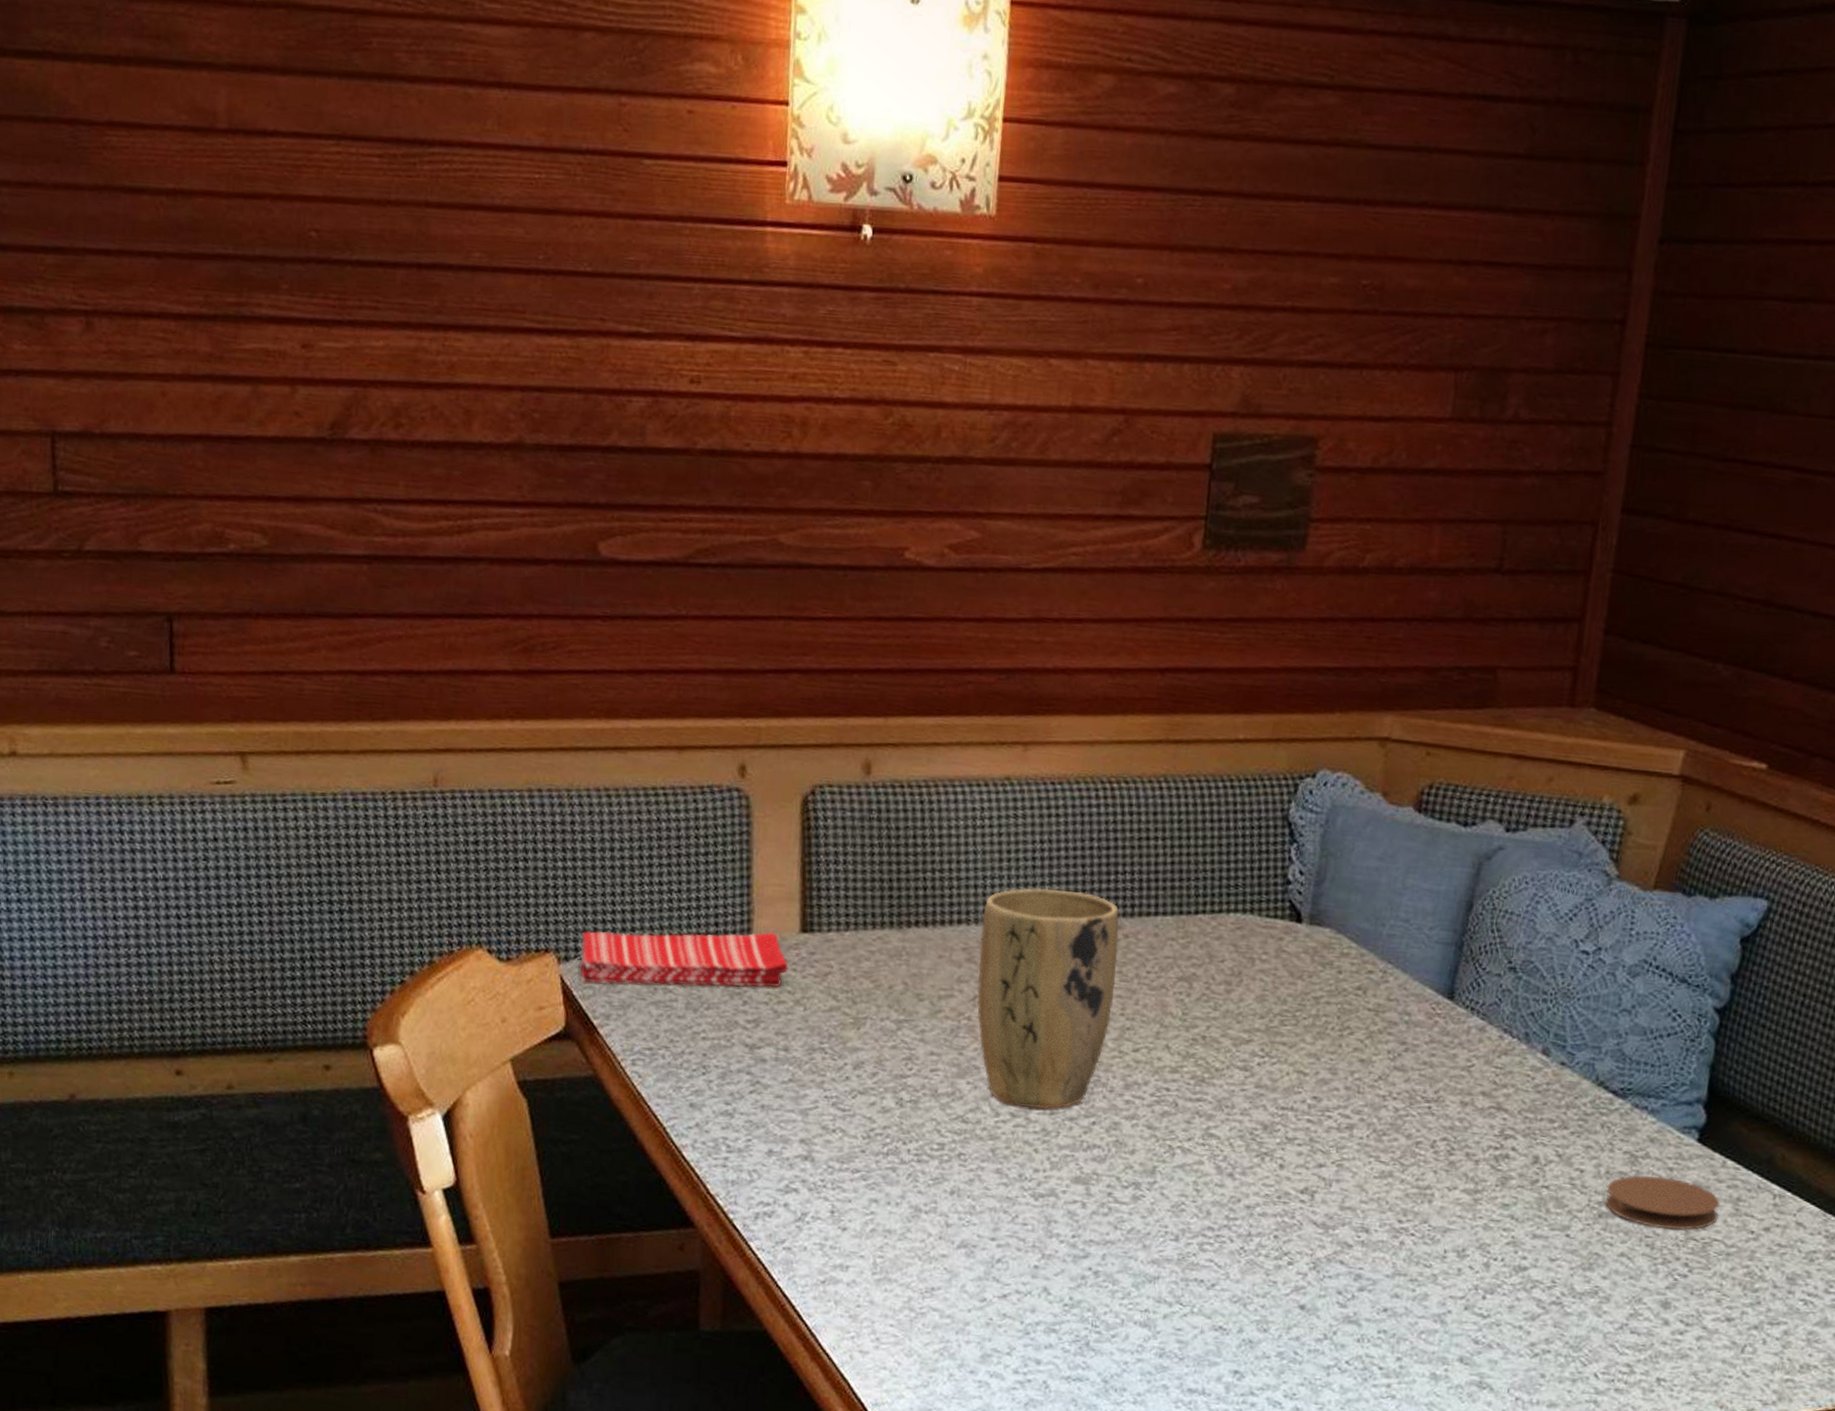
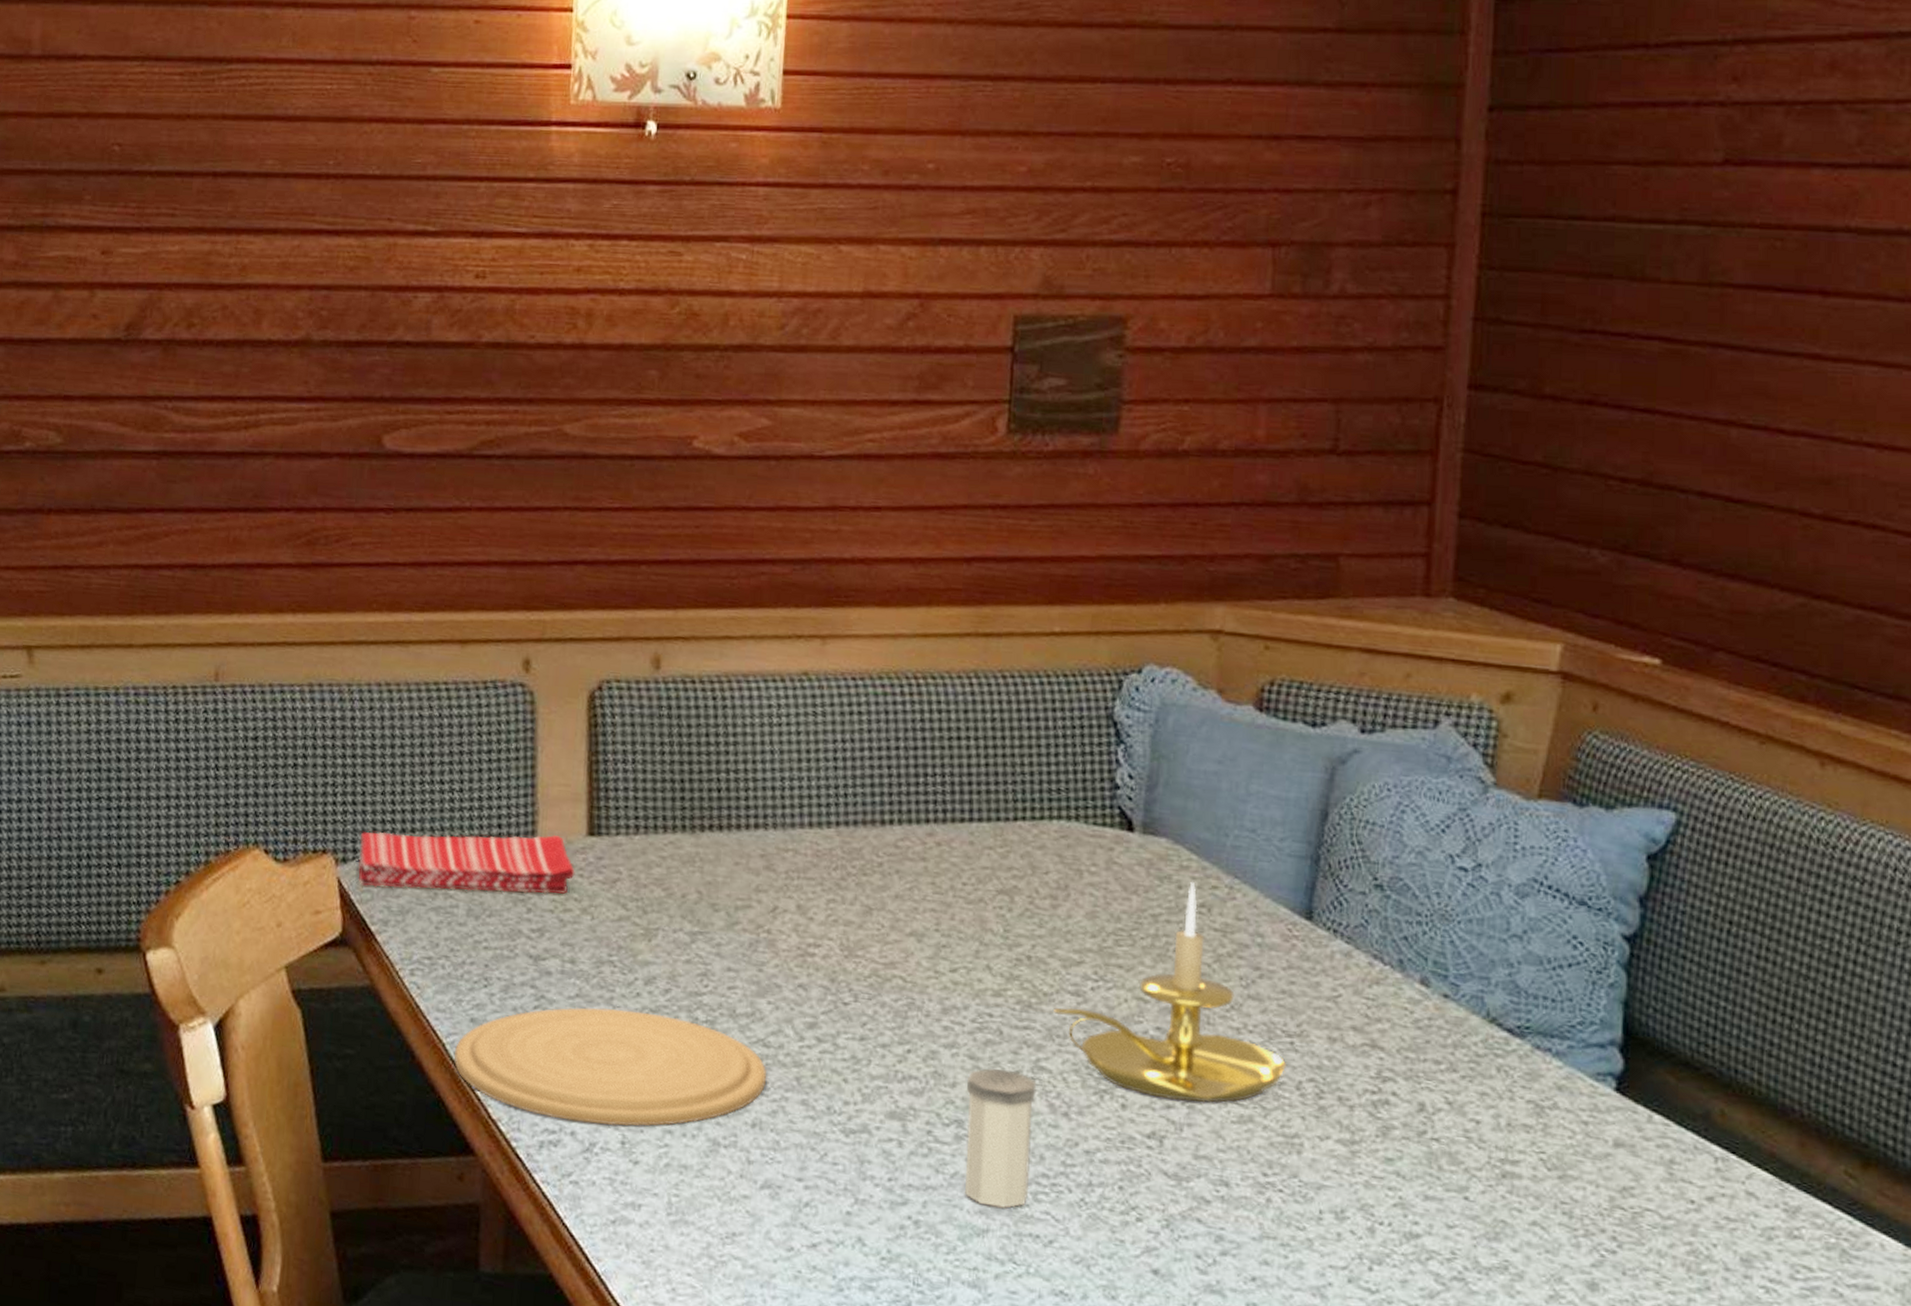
plate: none [673,1091,965,1197] -> present [453,1007,767,1126]
plant pot: present [976,887,1119,1110] -> none [777,790,931,1035]
salt shaker: none [1140,1137,1207,1258] -> present [965,1068,1037,1208]
candle holder: none [1223,967,1425,1162] -> present [1052,882,1287,1103]
coaster: present [1605,1175,1720,1231] -> none [1508,1129,1649,1197]

